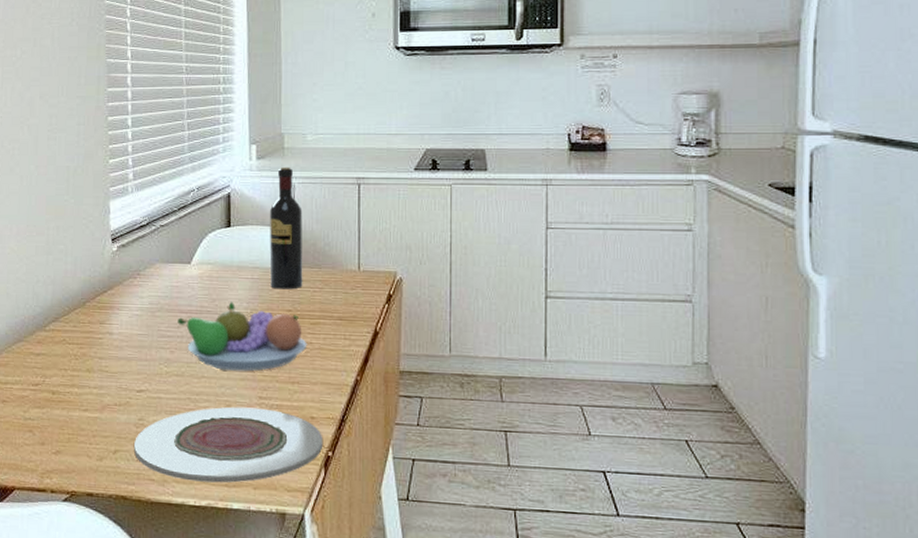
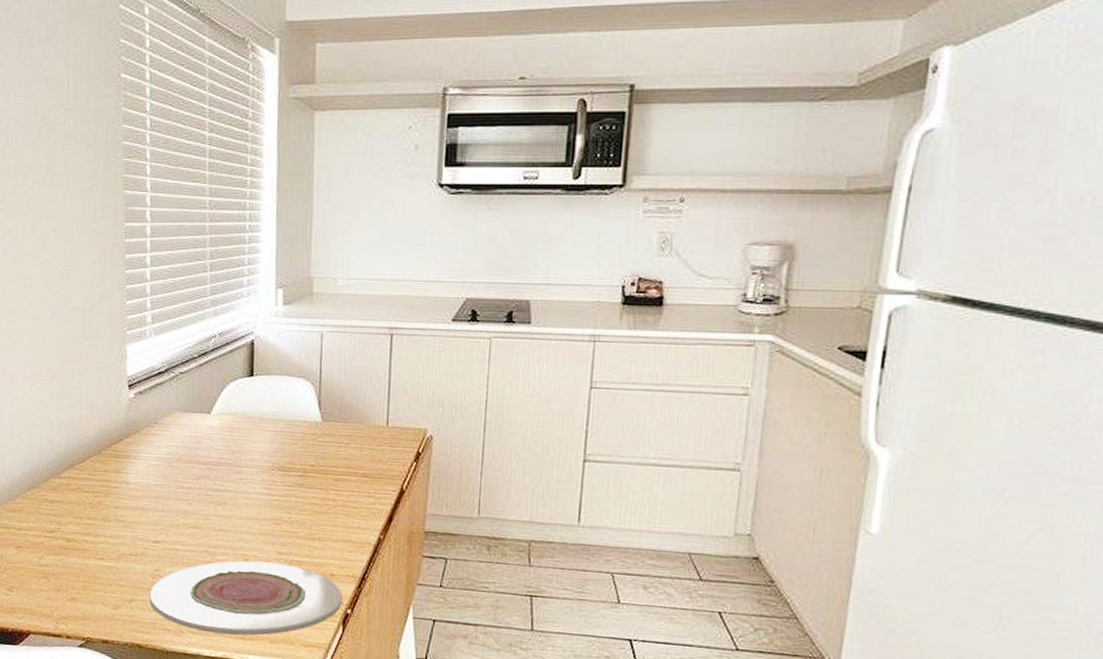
fruit bowl: present [178,301,307,371] -> none [196,453,330,526]
wine bottle: present [269,167,303,289] -> none [293,313,330,444]

